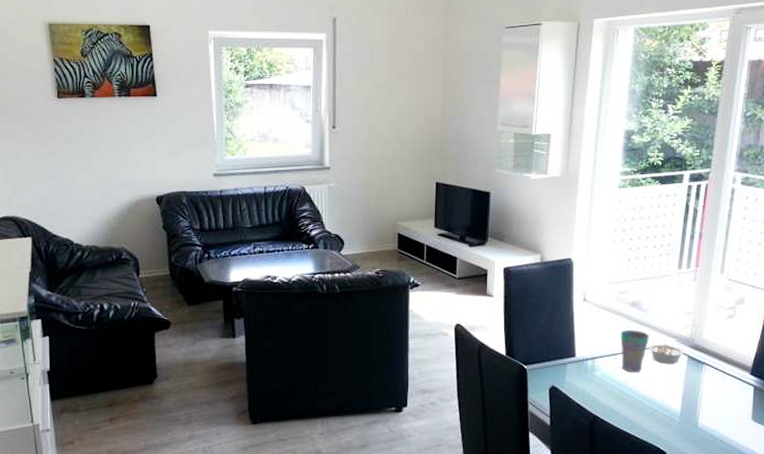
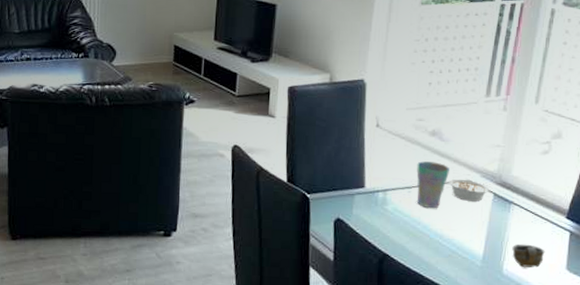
cup: none [705,399,734,420] -> present [512,244,545,268]

